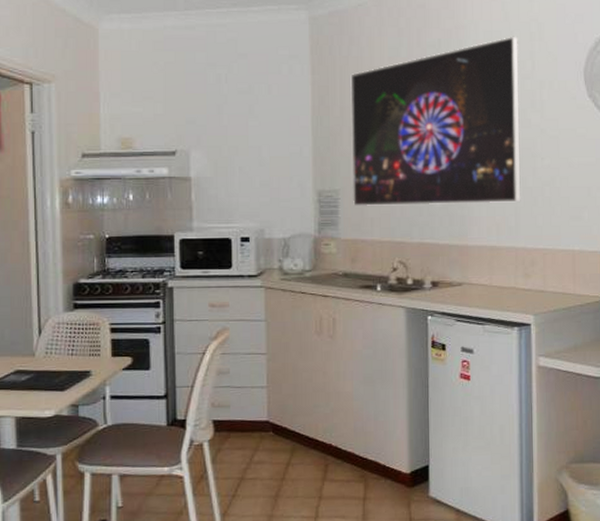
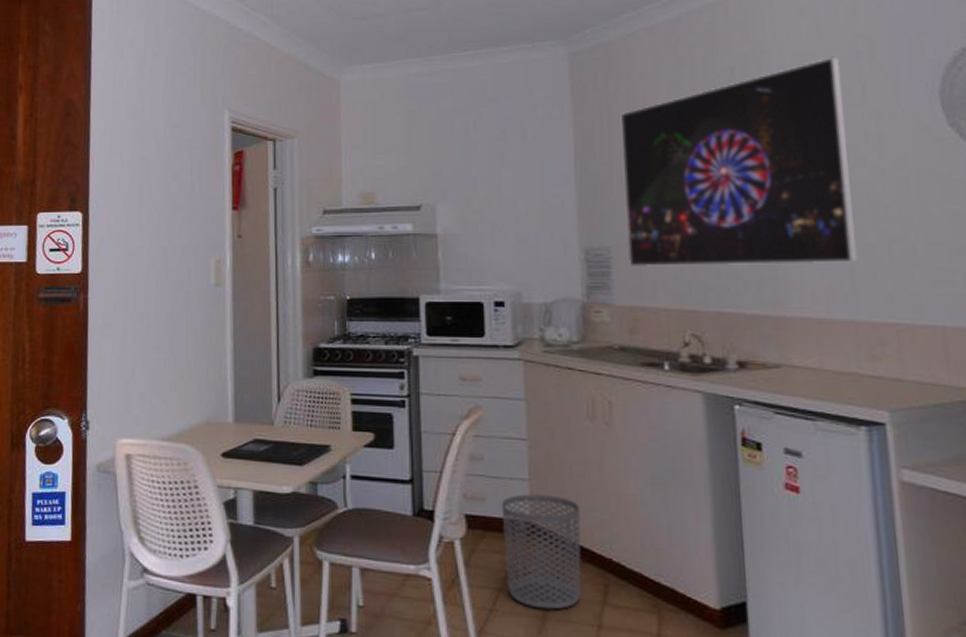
waste bin: none [243,397,308,490] -> present [501,493,582,610]

